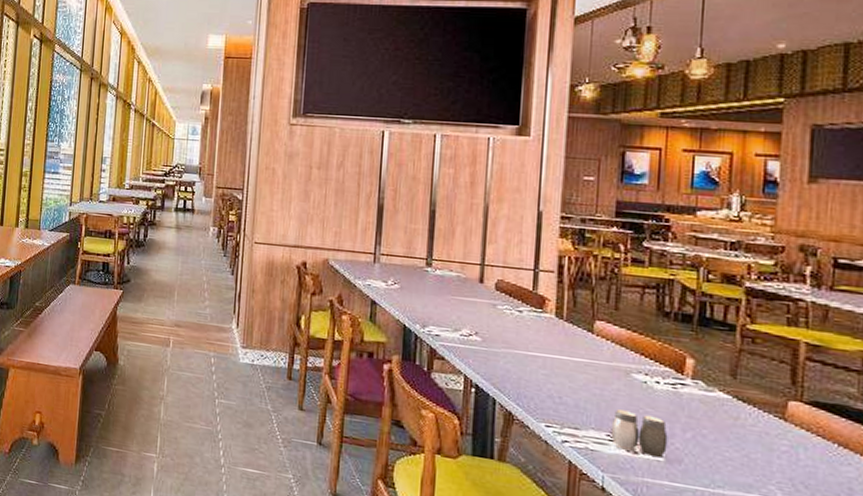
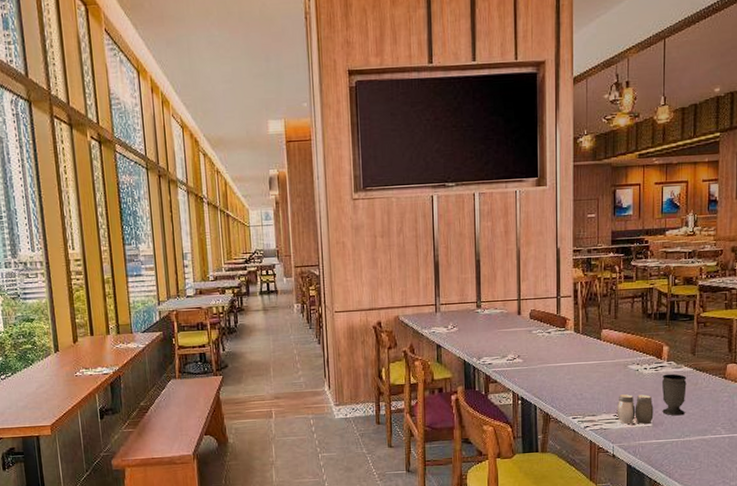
cup: none [681,395,722,457] -> present [661,373,687,416]

